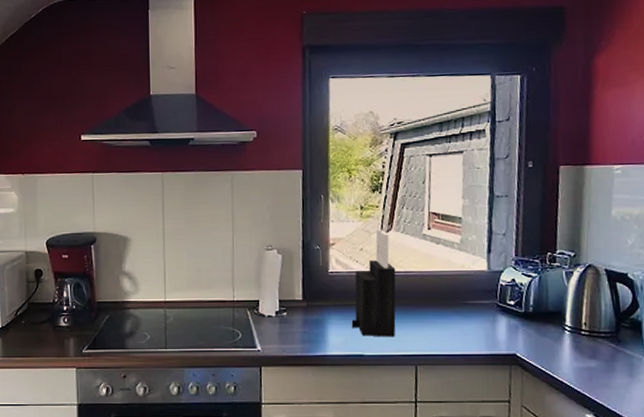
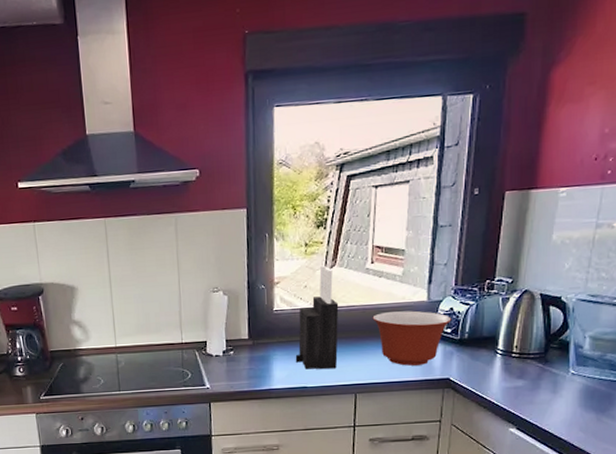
mixing bowl: none [431,280,514,338] -> present [372,311,452,366]

